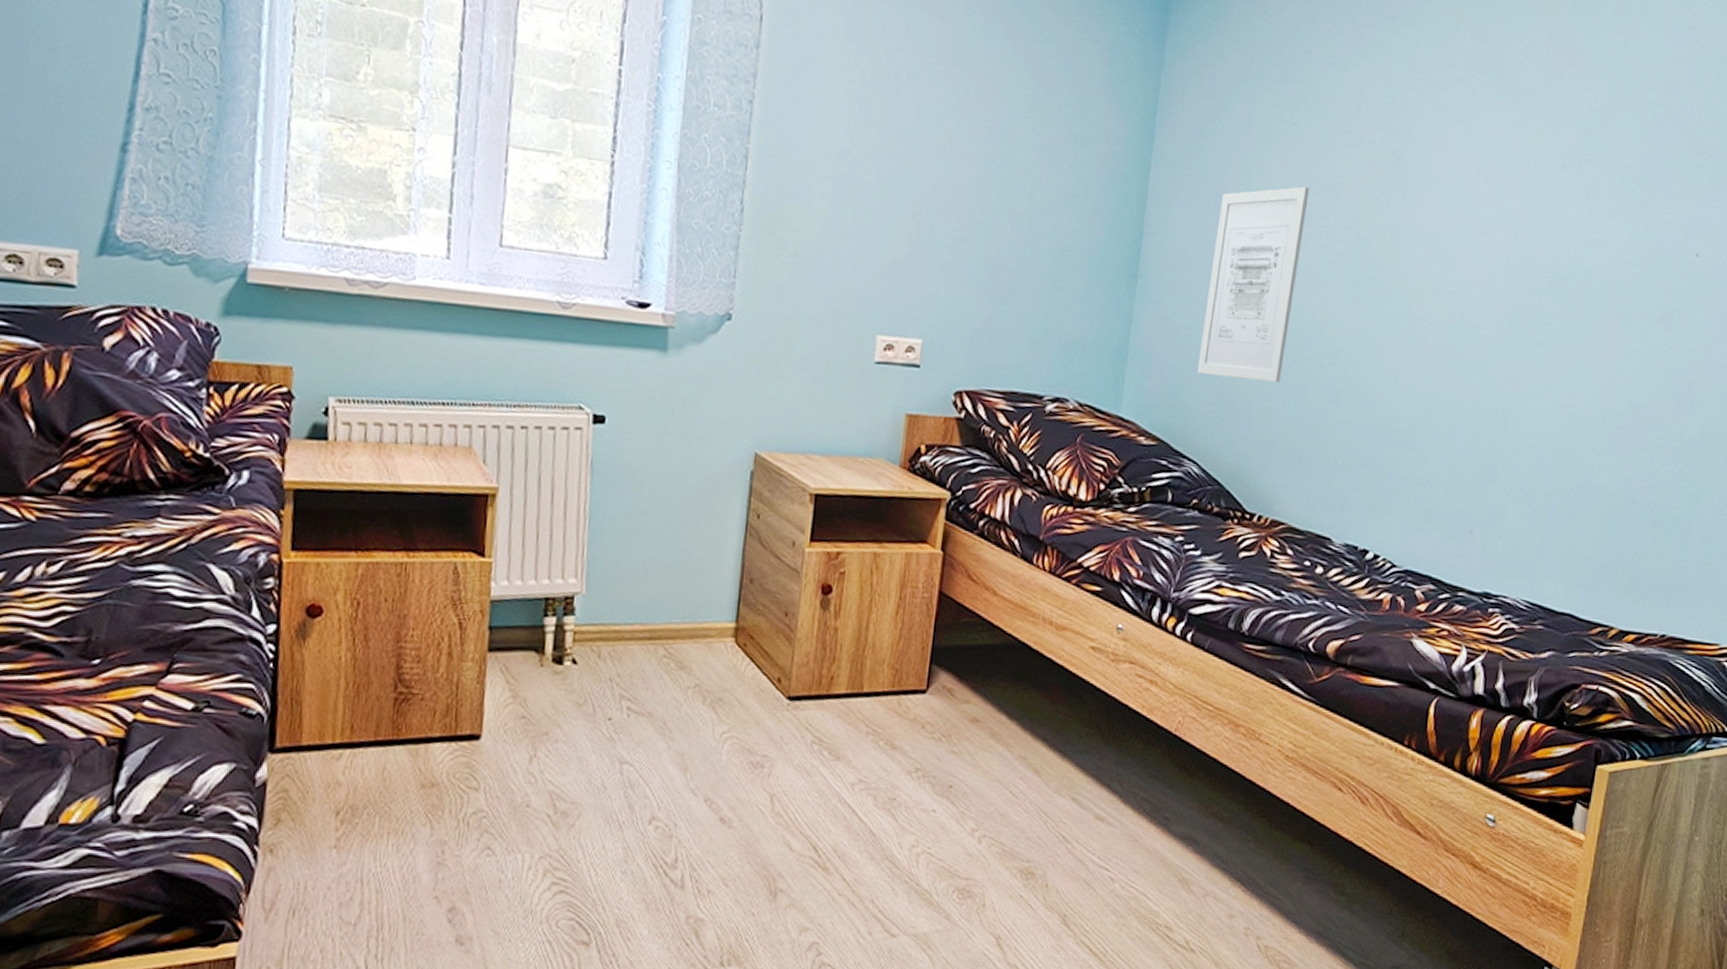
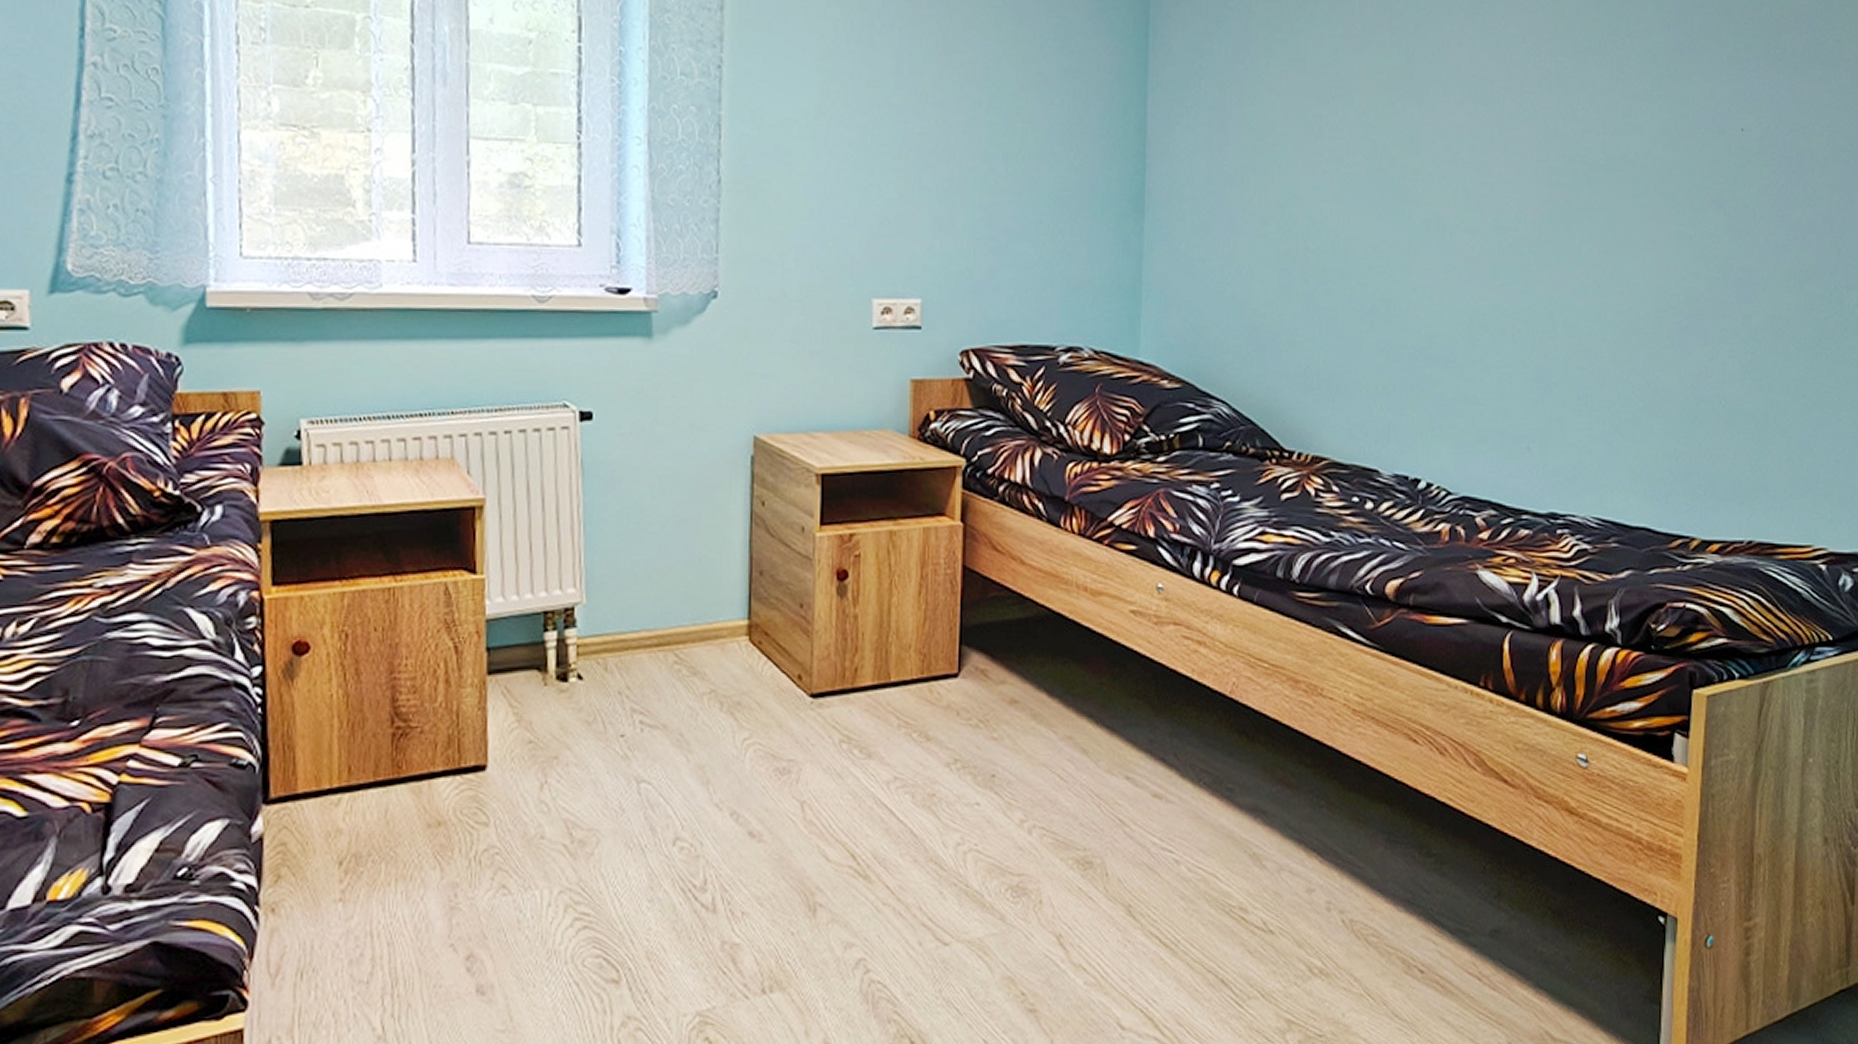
wall art: present [1197,186,1310,383] -> none [1217,98,1319,309]

